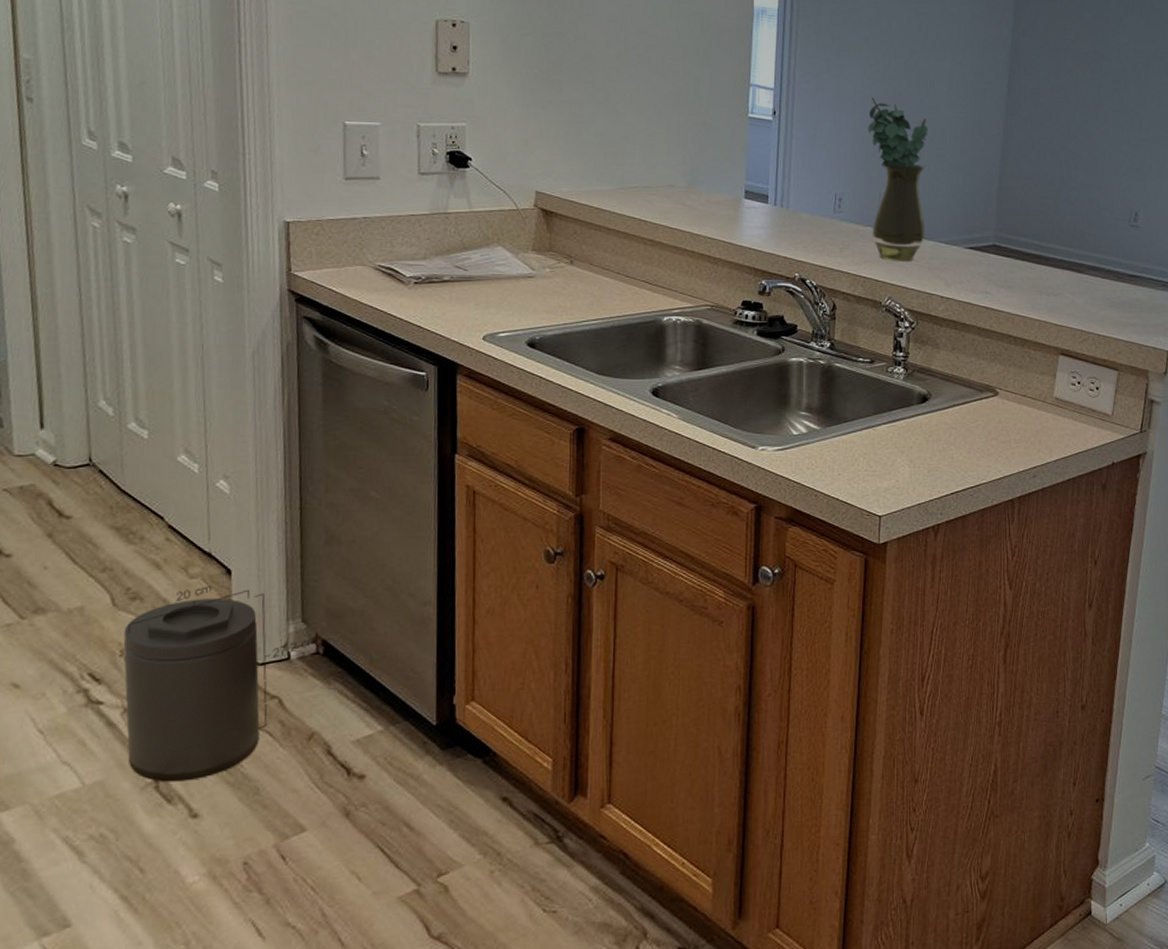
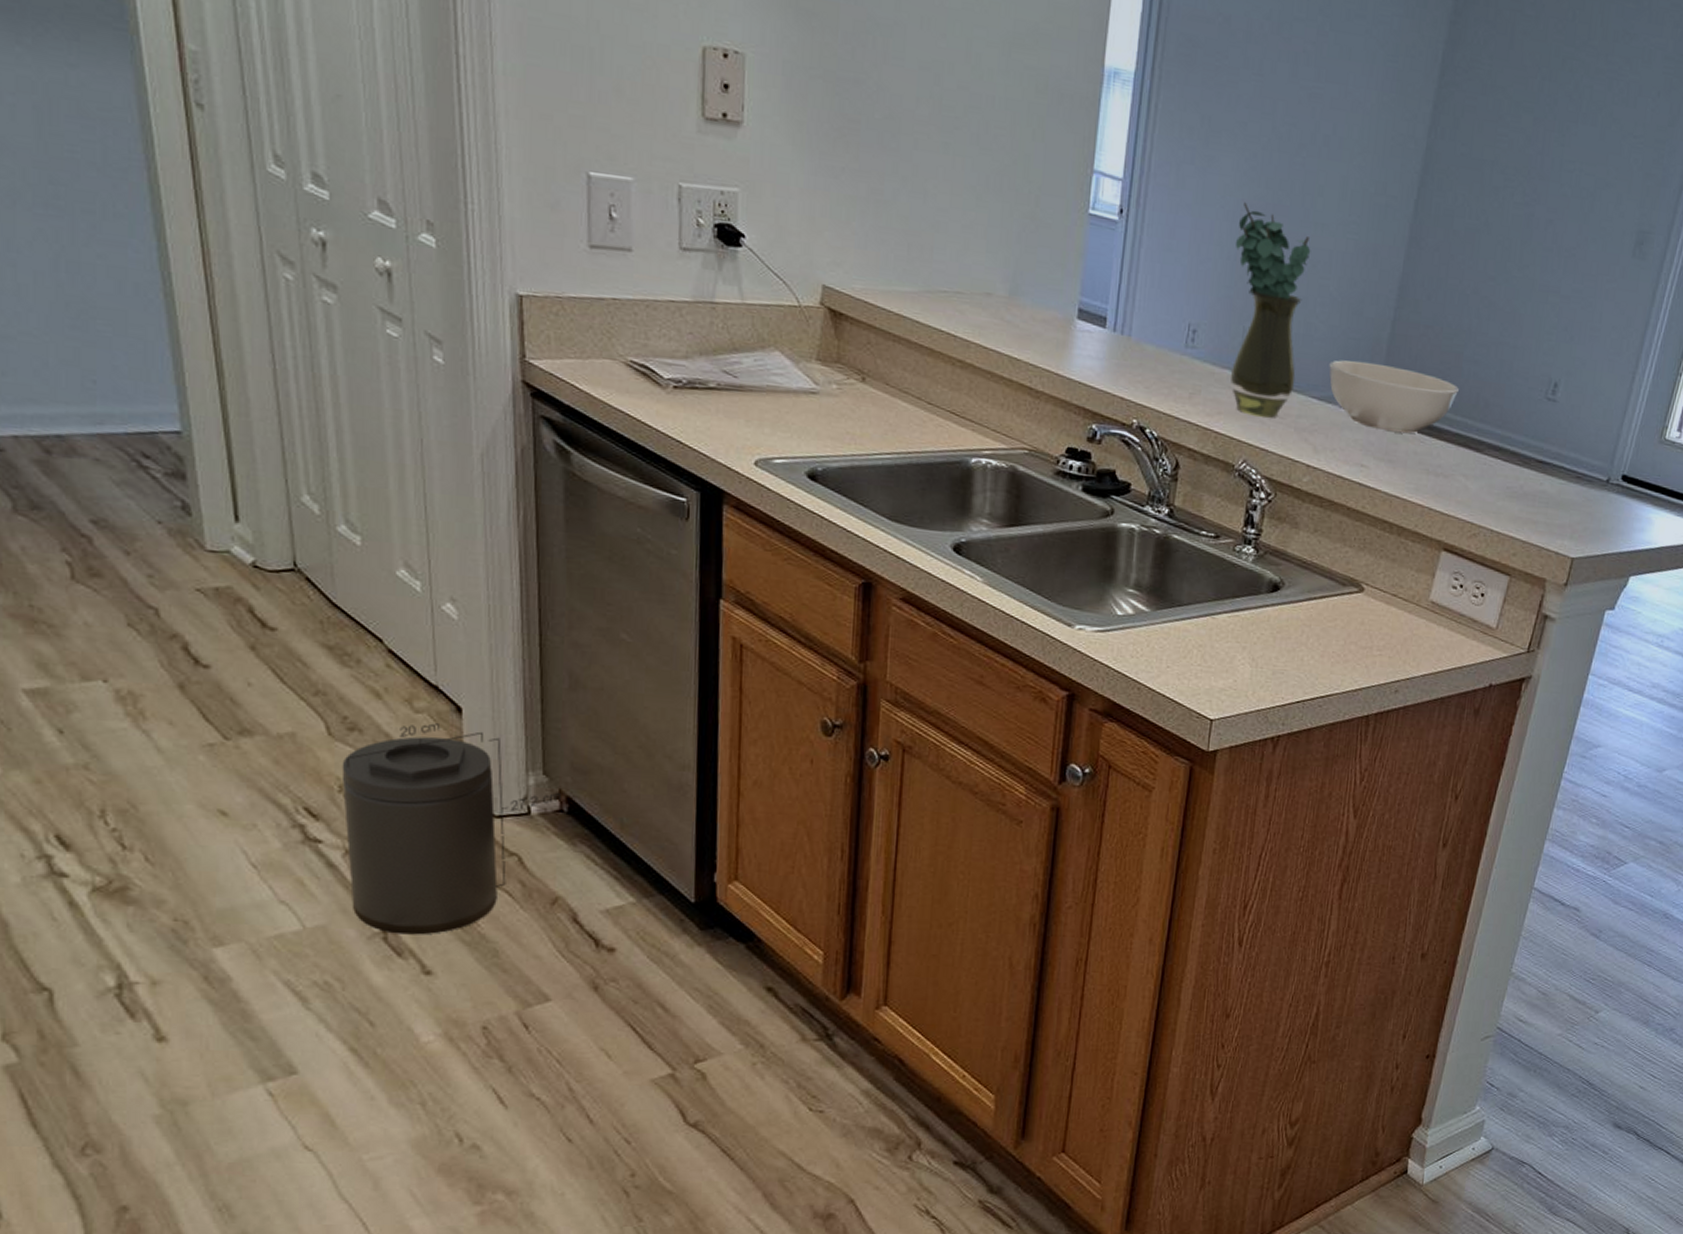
bowl: none [952,210,1058,264] -> present [1329,360,1459,434]

